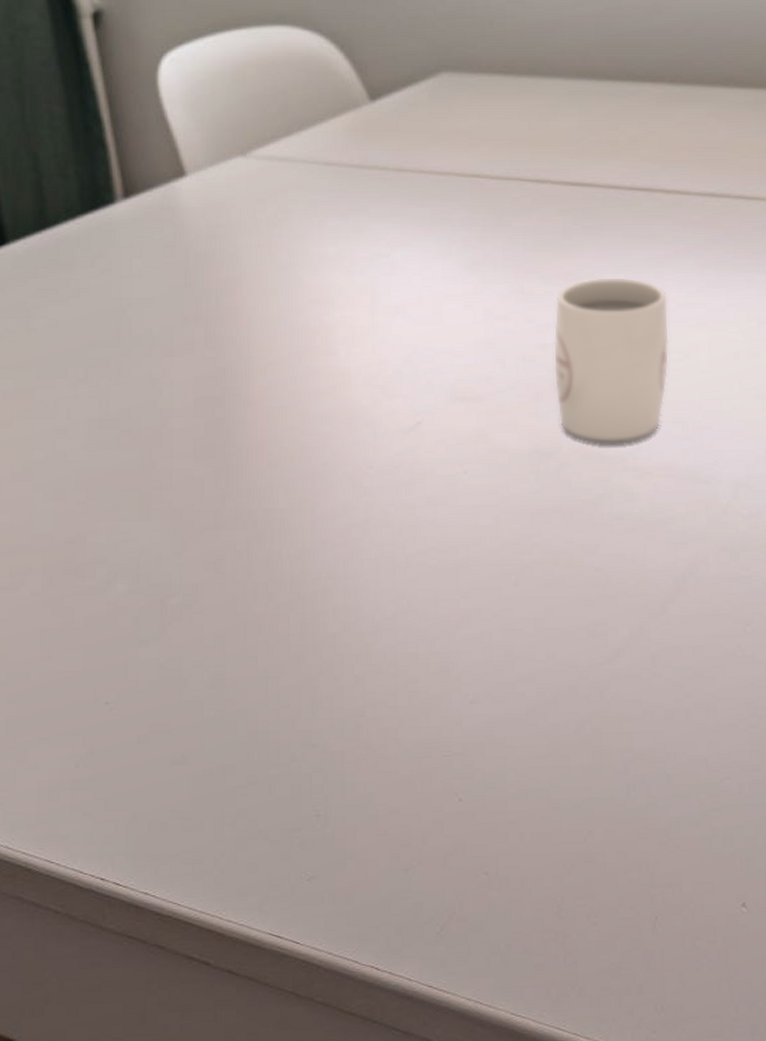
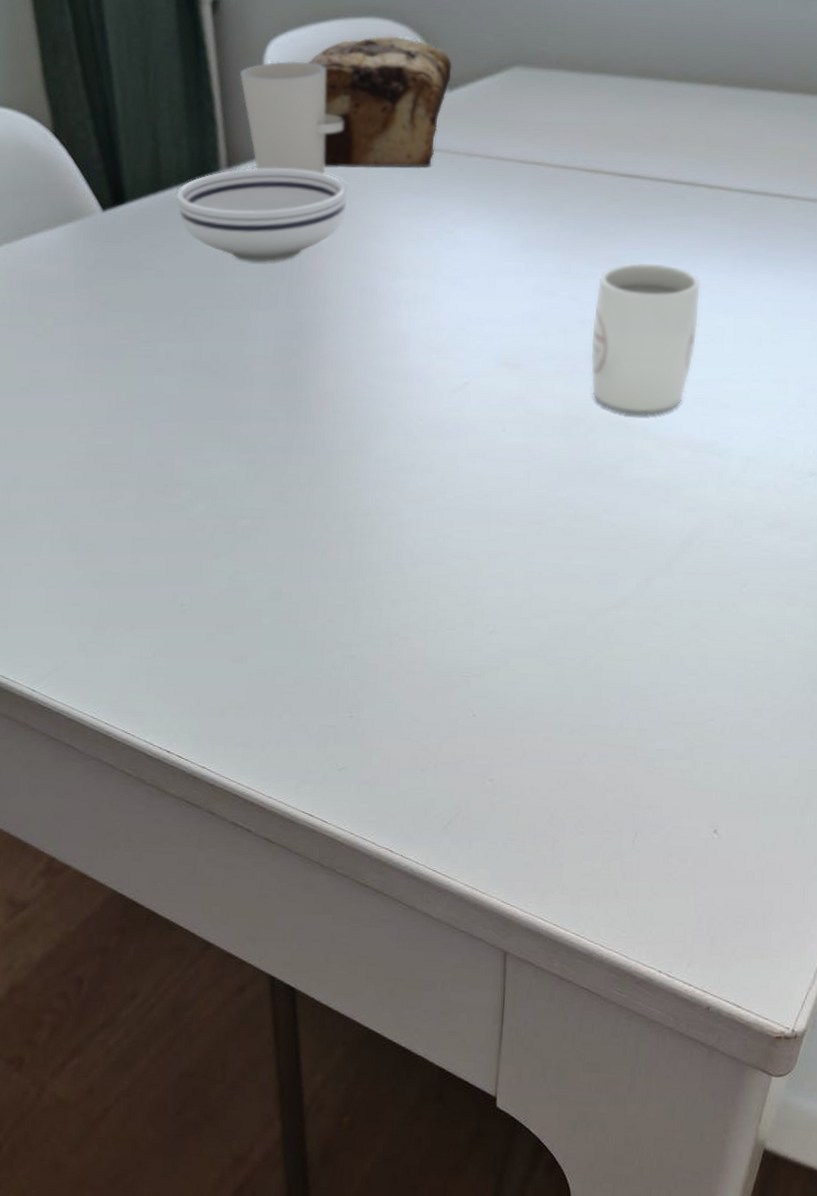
bowl: none [65,196,266,303] -> present [175,168,347,263]
cup: none [130,76,255,200] -> present [239,61,344,175]
bread loaf: none [208,45,373,191] -> present [307,36,452,167]

